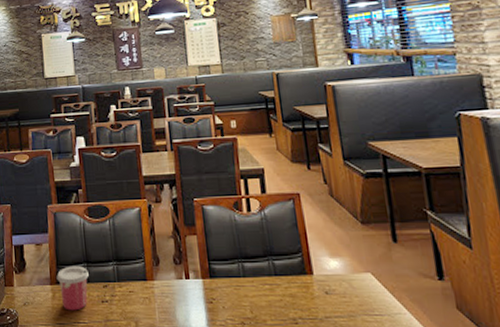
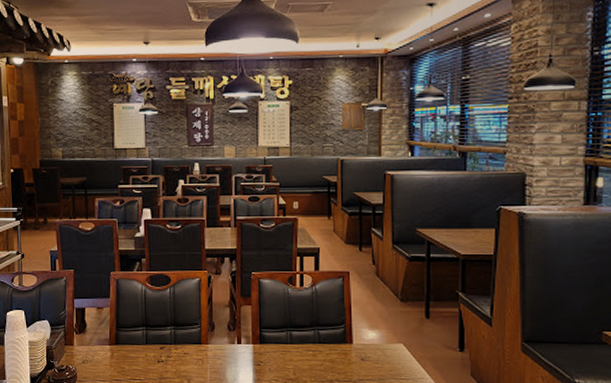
cup: present [56,266,89,311] -> none [116,329,147,369]

